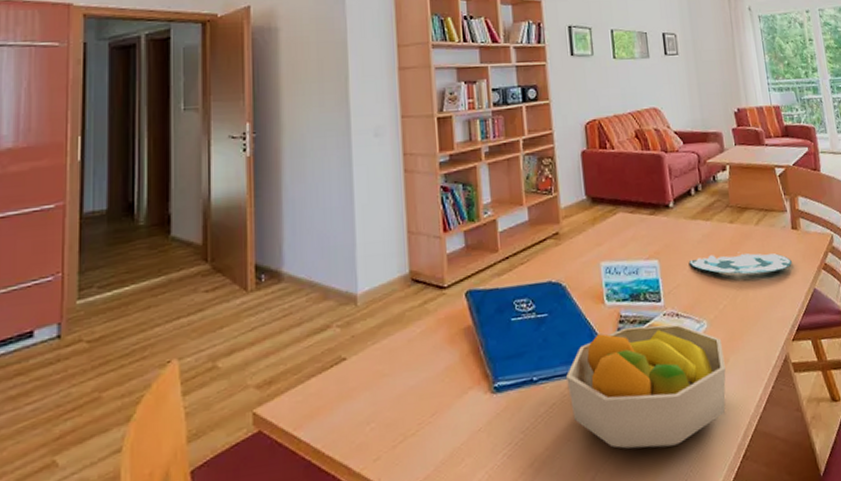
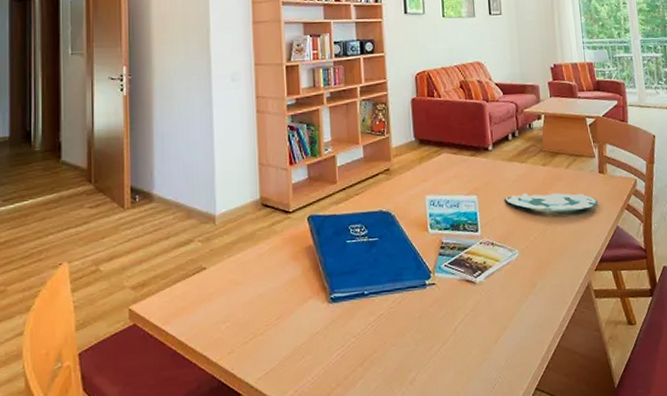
fruit bowl: present [566,324,726,449] -> none [393,252,534,356]

